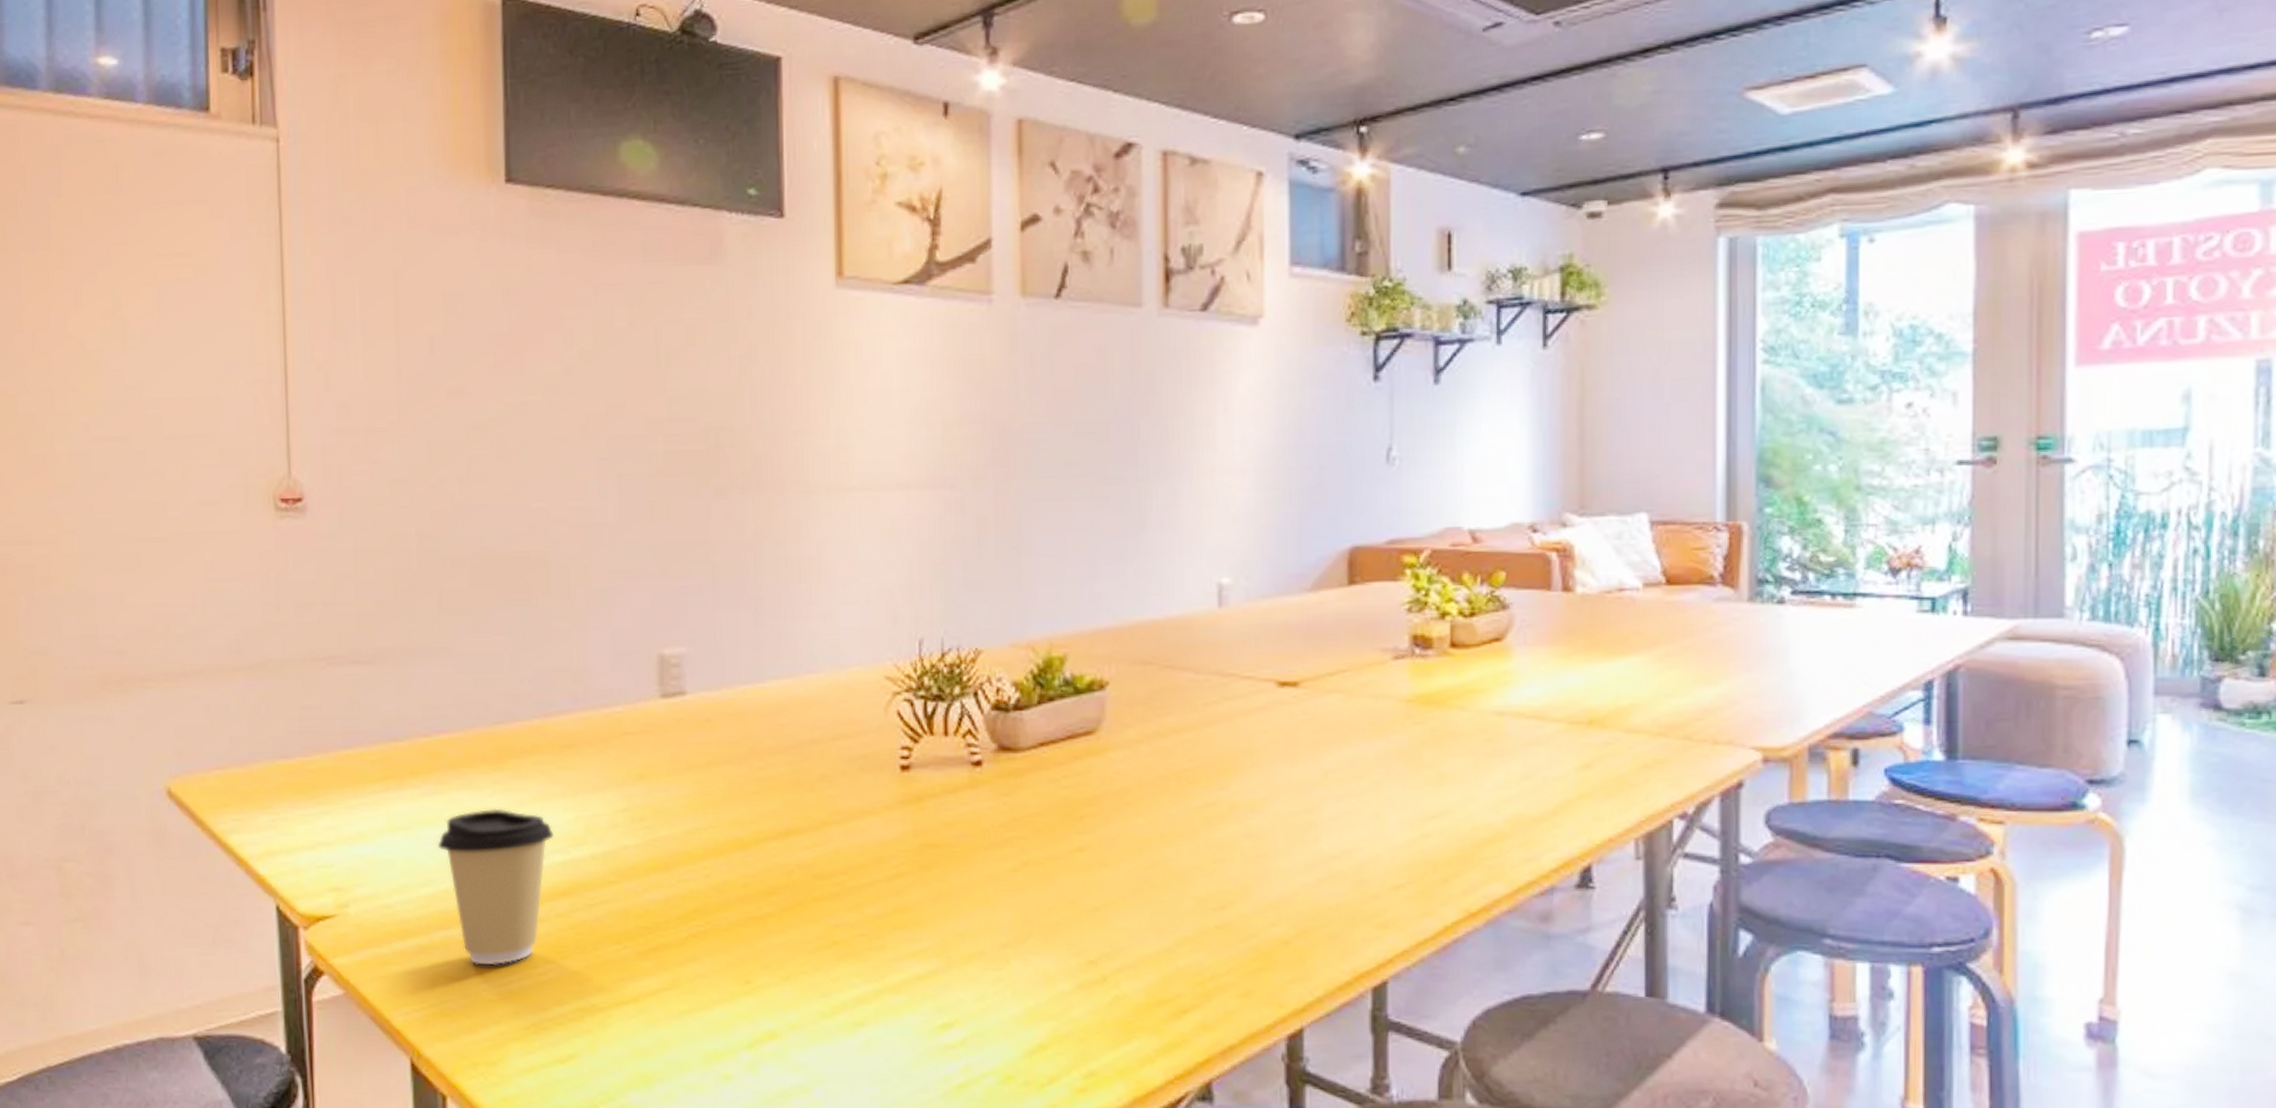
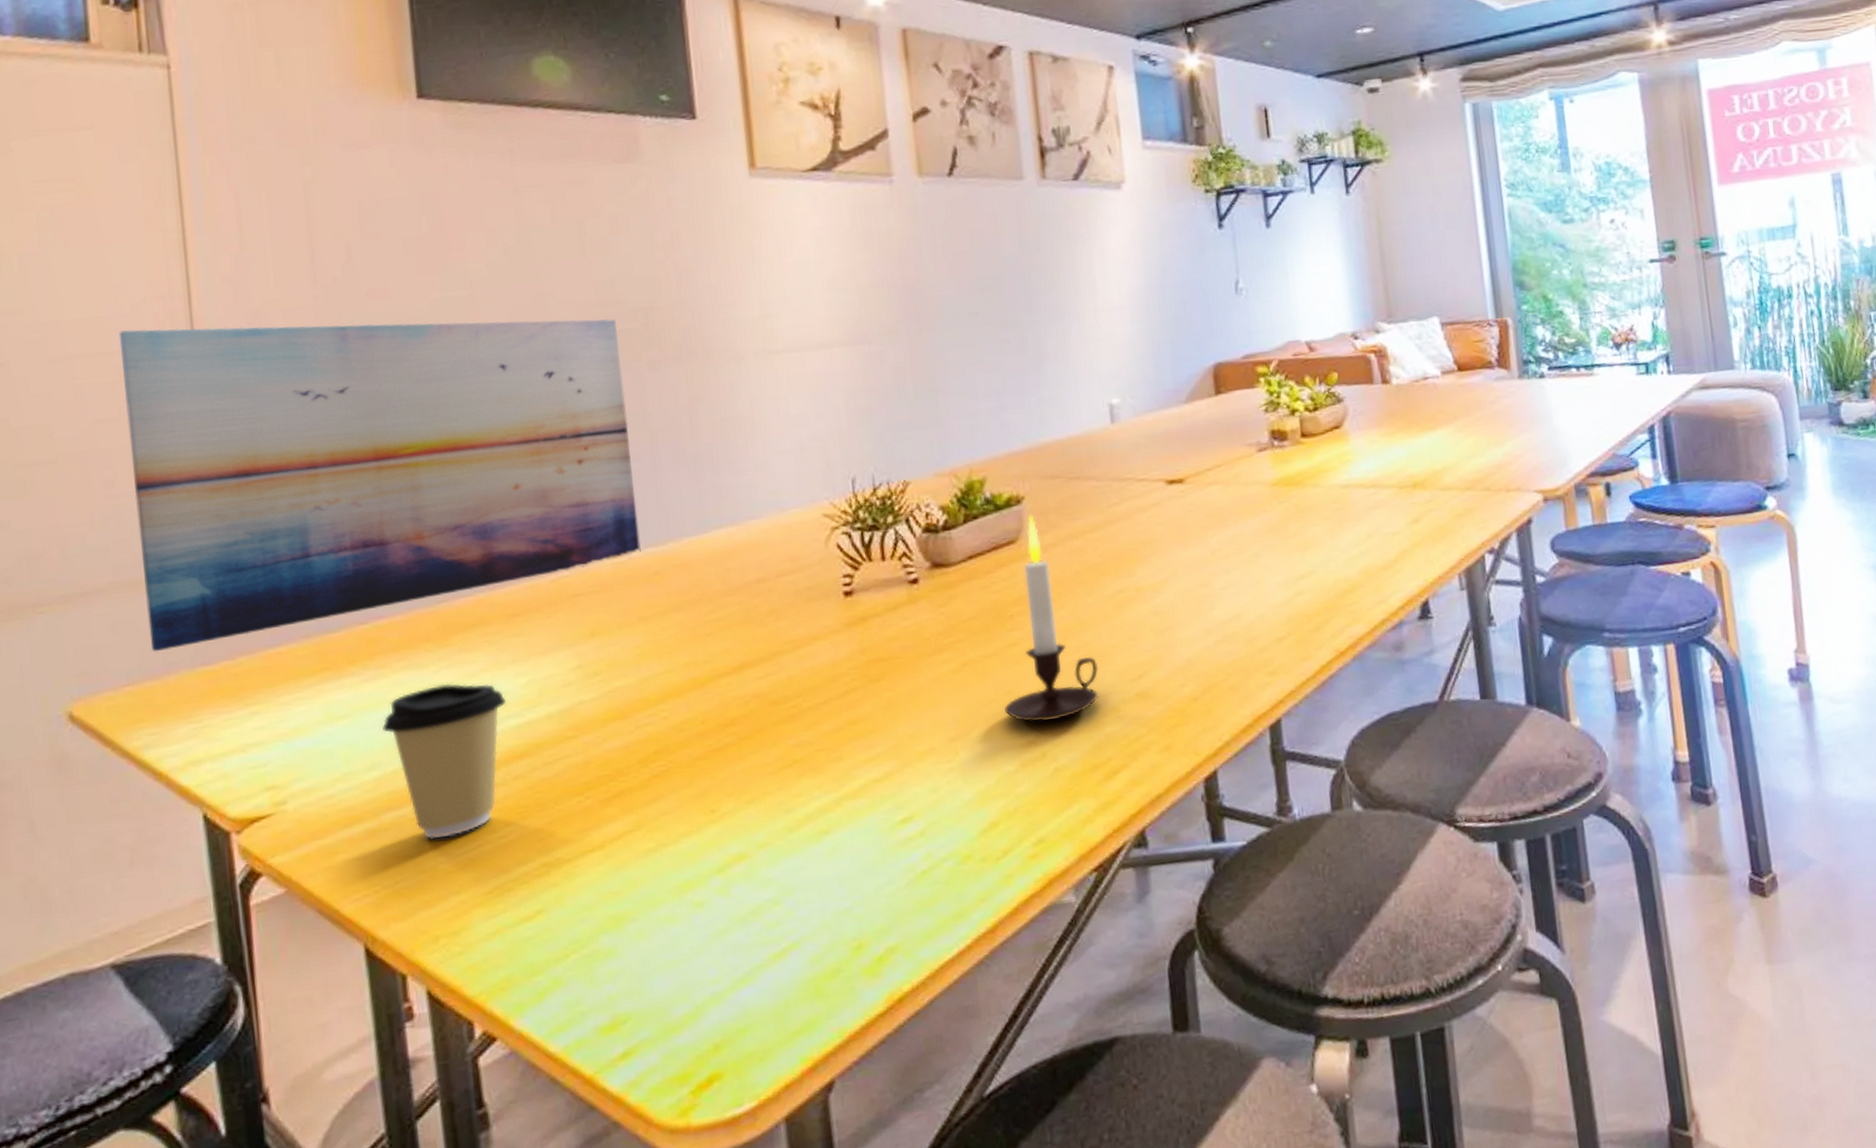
wall art: none [223,412,695,740] -> present [118,318,641,652]
candle: none [1065,703,1176,942] -> present [1004,514,1099,722]

